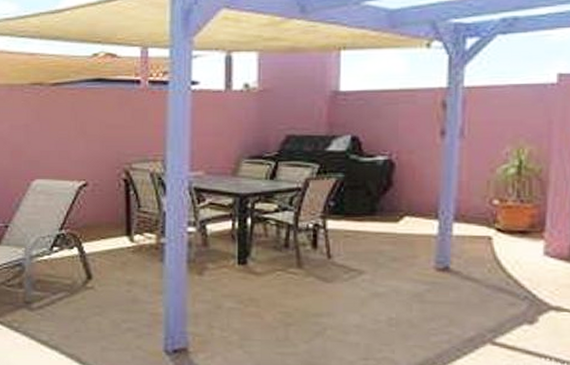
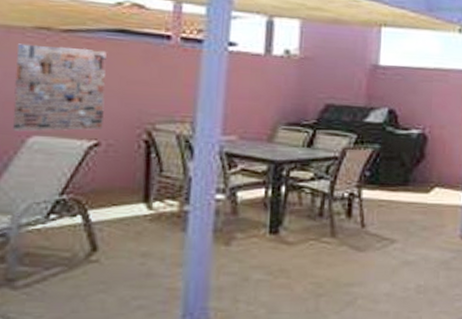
decorative wall panel: none [18,98,90,176] -> present [13,43,107,132]

